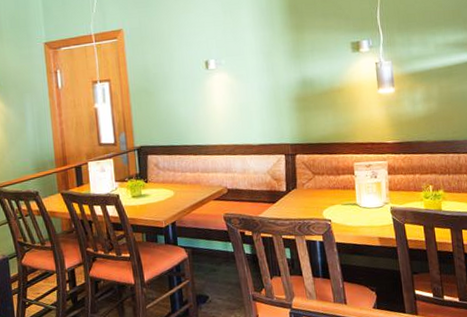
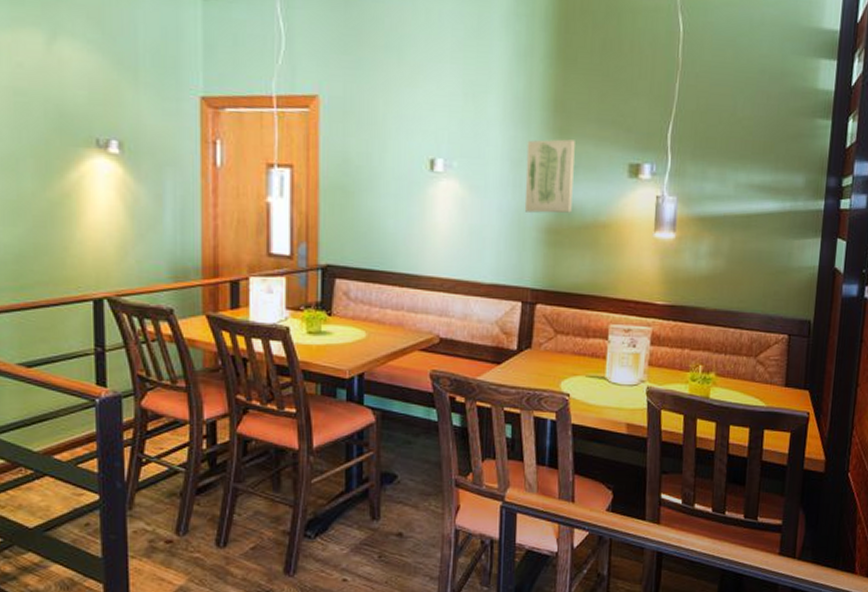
wall art: none [273,31,313,89] -> present [524,139,575,213]

